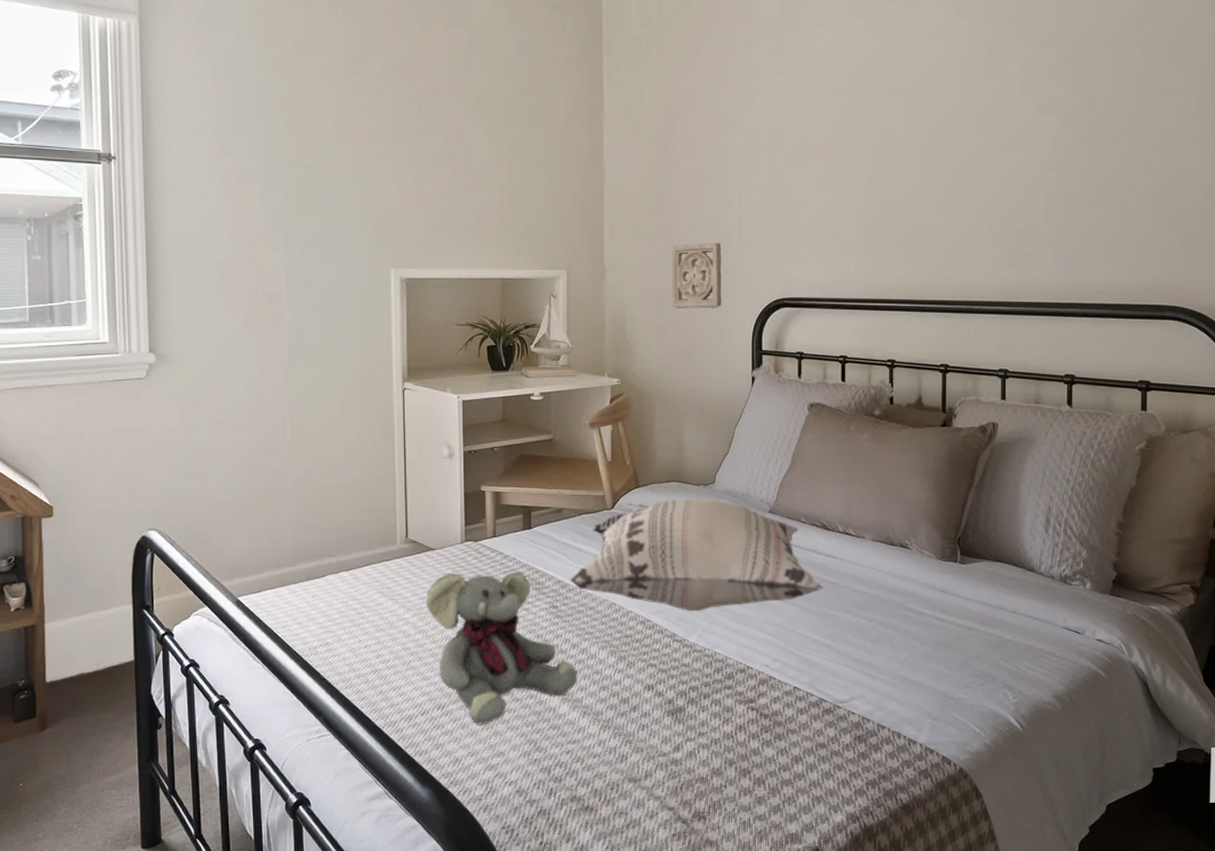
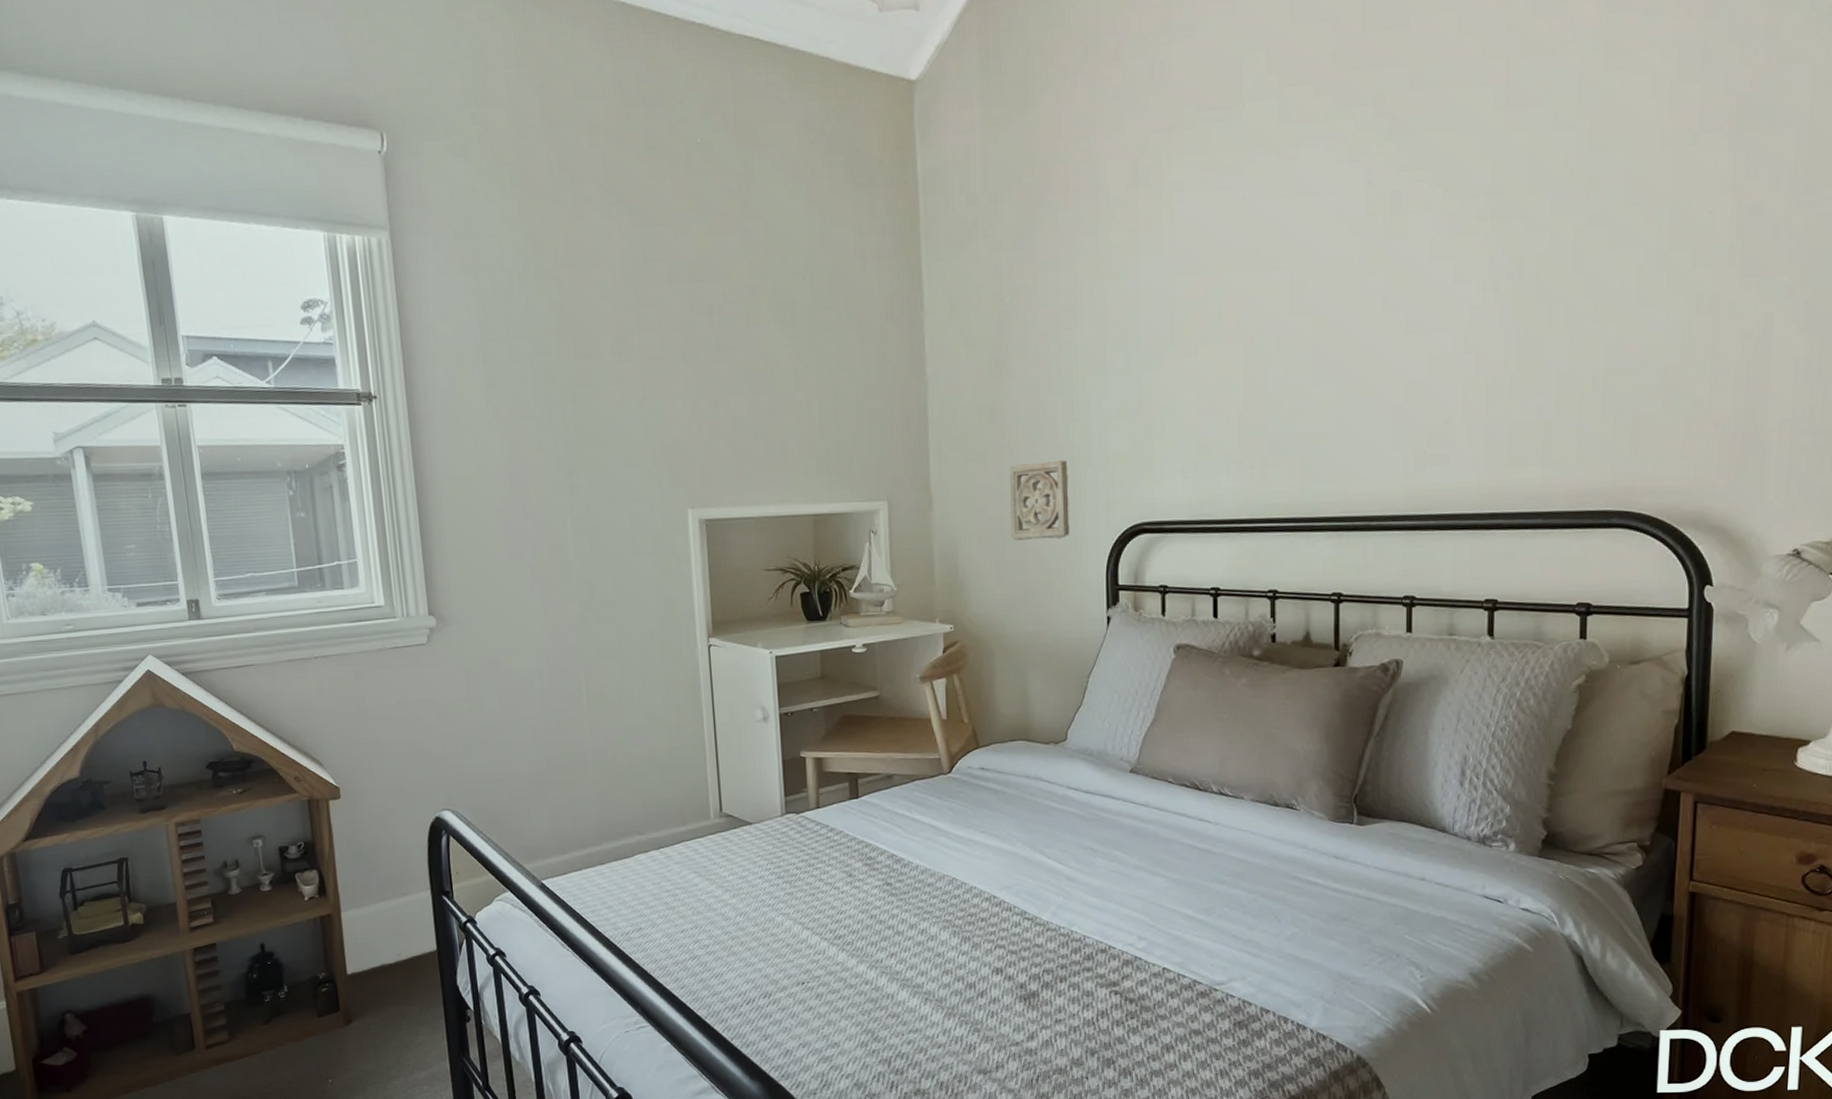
plush elephant: present [426,572,578,725] -> none [745,846,917,1014]
decorative pillow: present [570,498,823,612] -> none [905,759,1195,887]

